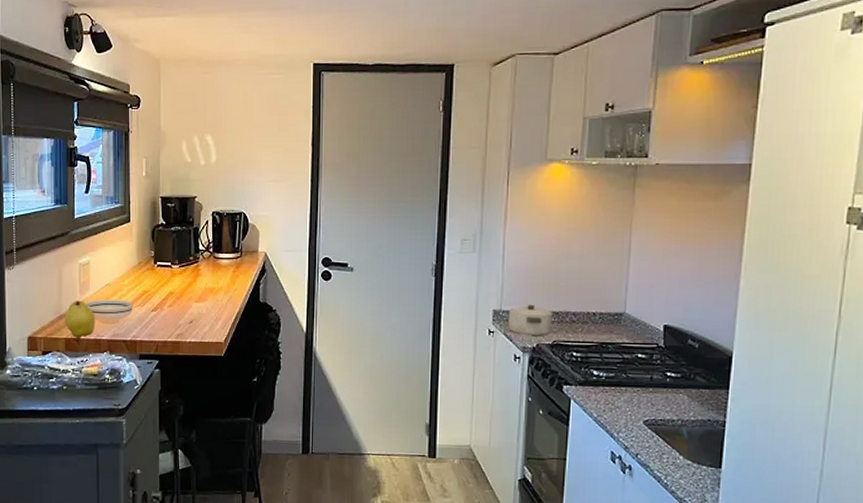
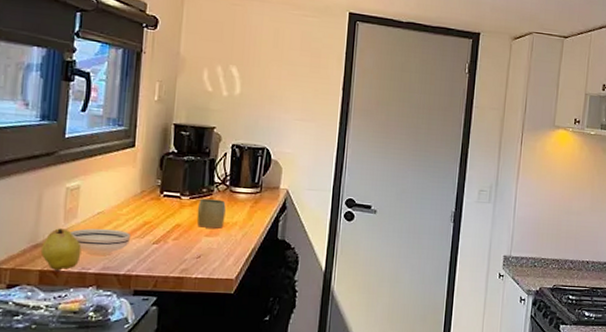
mug: none [186,266,211,294] -> present [196,198,226,229]
cooking pot: present [508,304,553,337] -> none [516,251,554,281]

